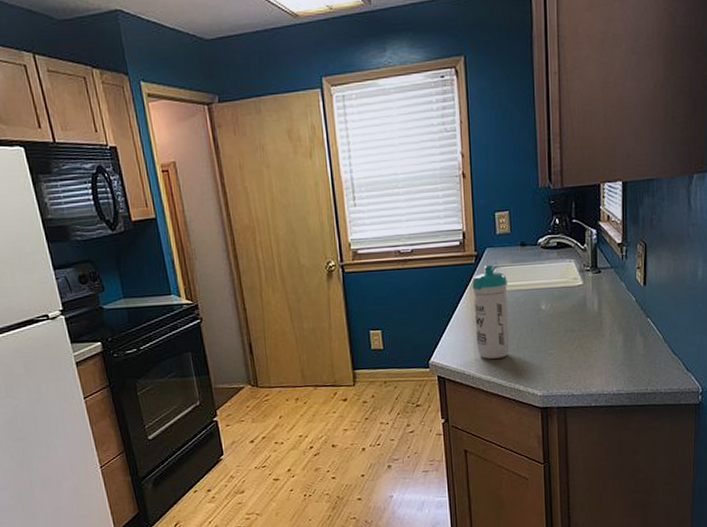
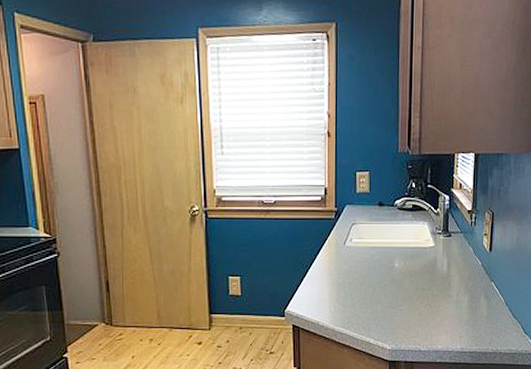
water bottle: present [472,265,510,359] -> none [330,221,364,311]

